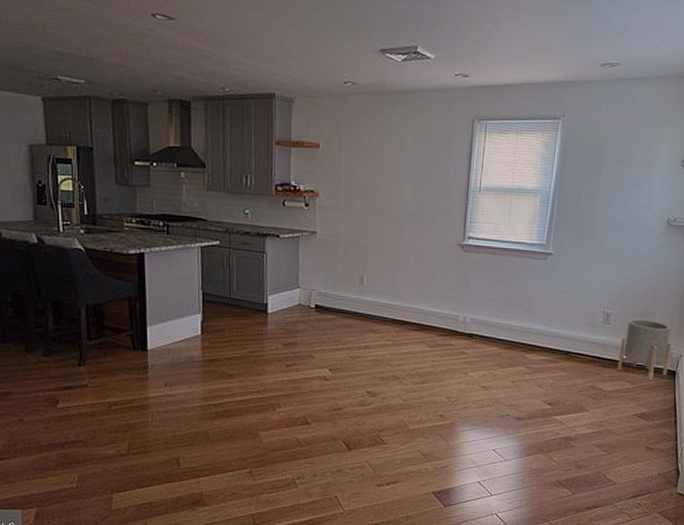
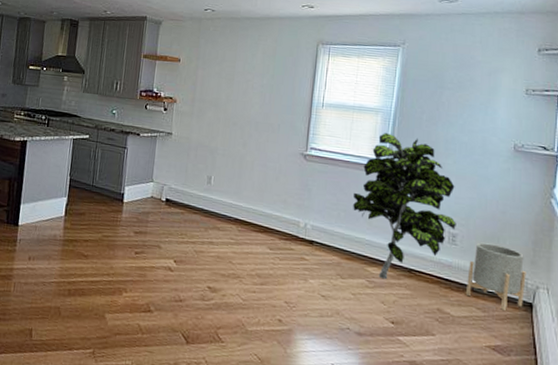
indoor plant: none [512,214,611,365] -> present [353,132,456,280]

